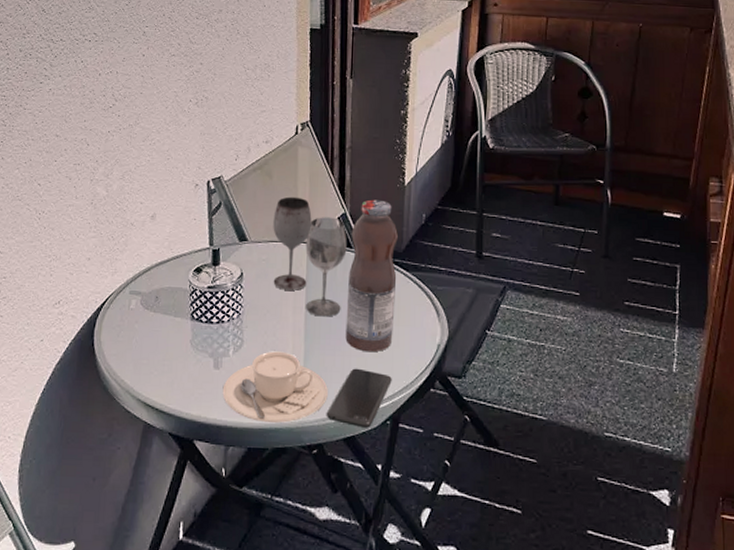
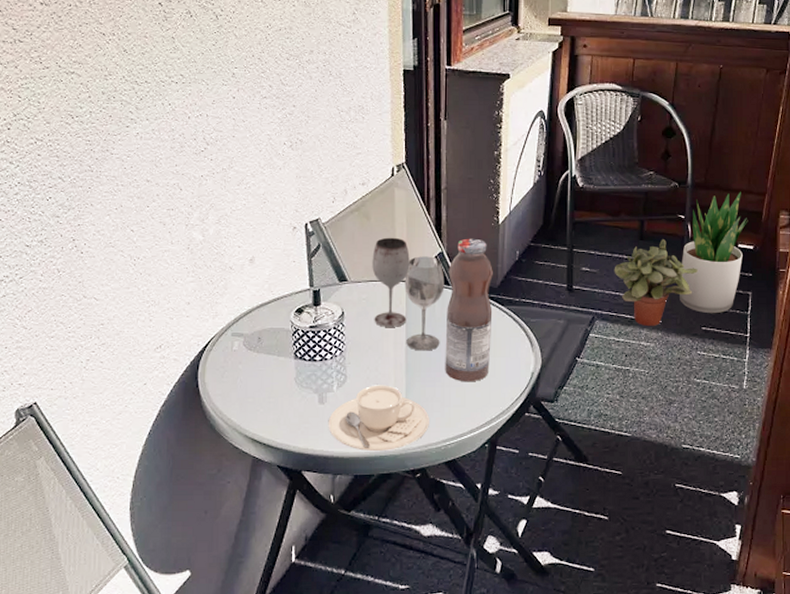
smartphone: present [327,368,392,428] -> none [429,397,489,451]
potted plant: none [527,205,620,299] -> present [614,239,699,326]
planter: none [599,155,674,288] -> present [680,191,748,314]

